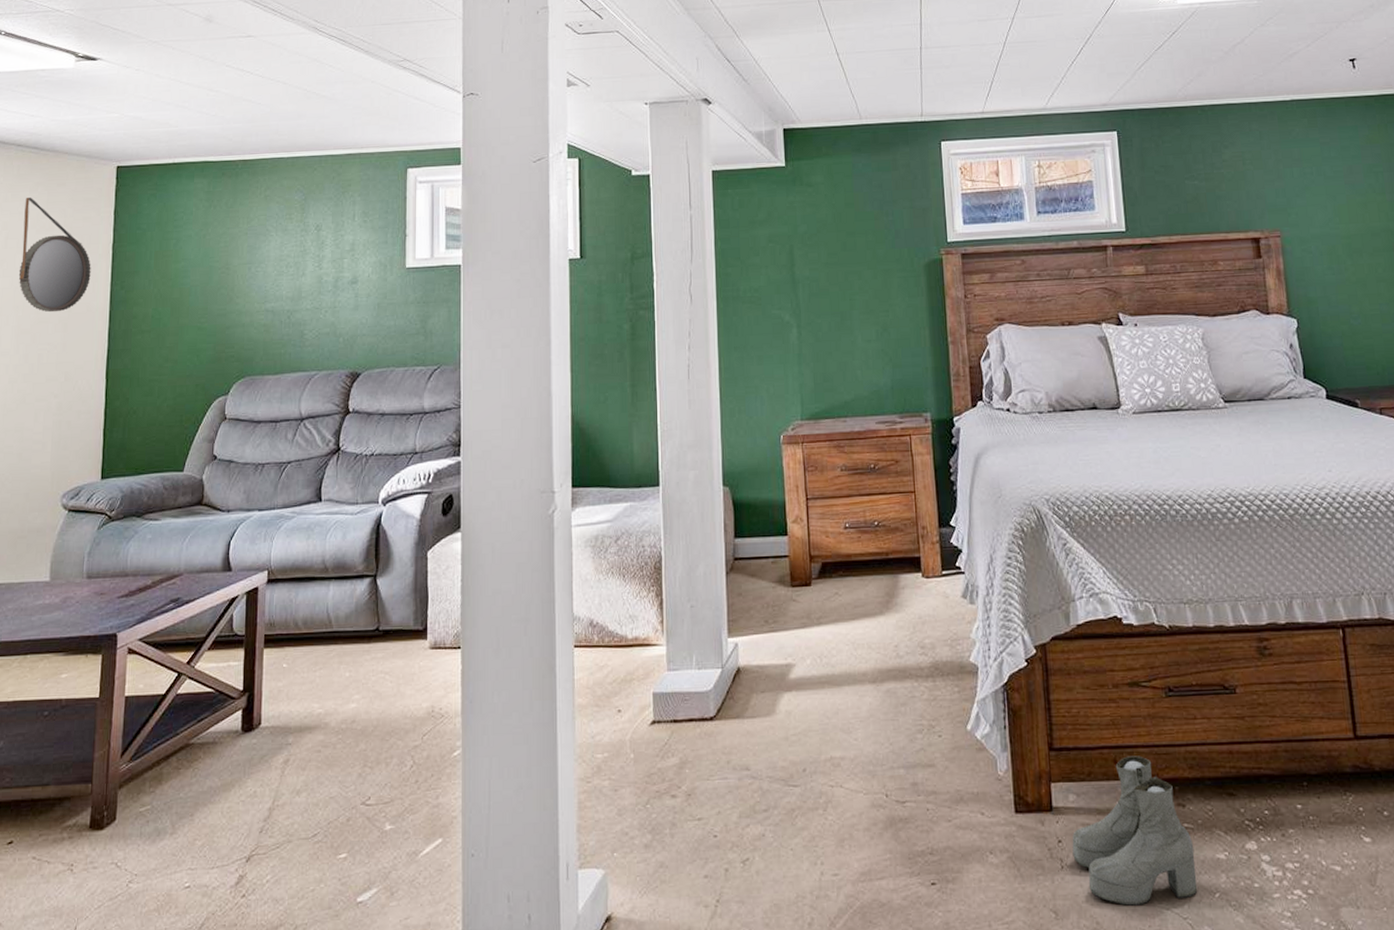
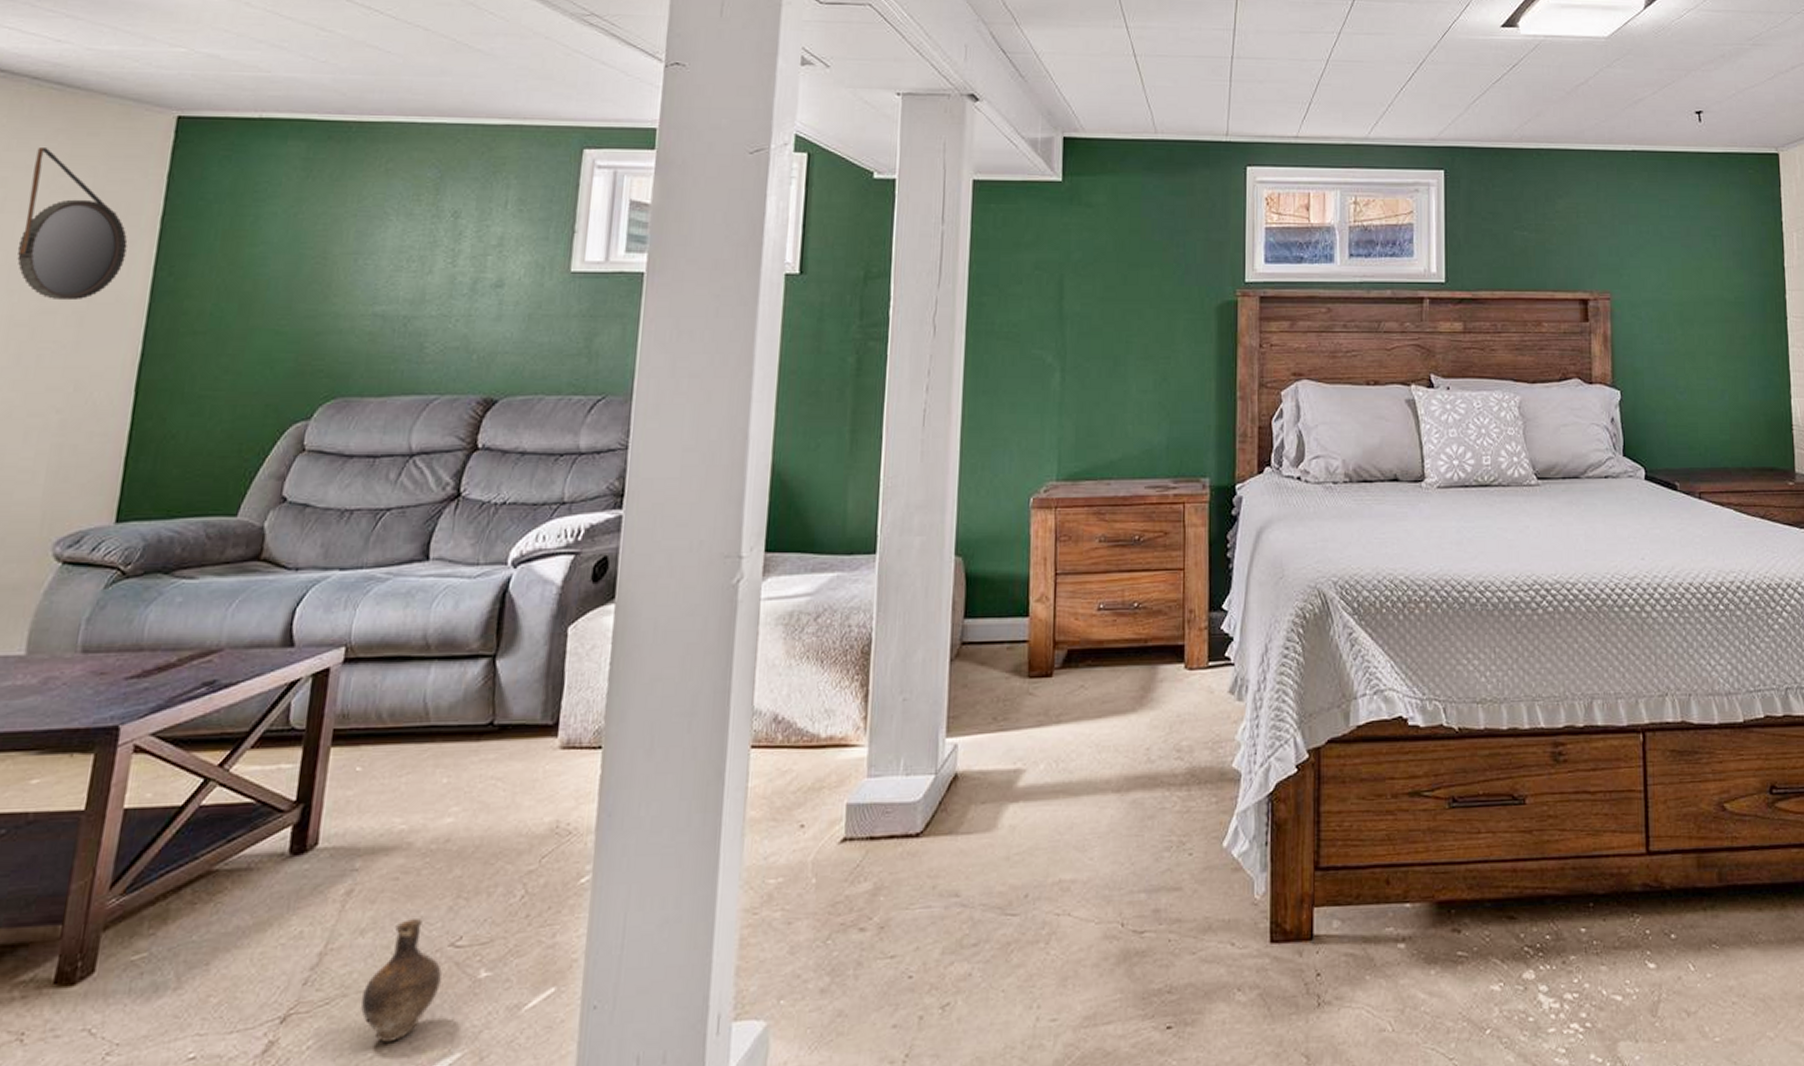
ceramic jug: none [301,783,359,878] -> present [360,919,442,1042]
boots: present [1072,755,1198,906] -> none [1332,875,1467,1047]

